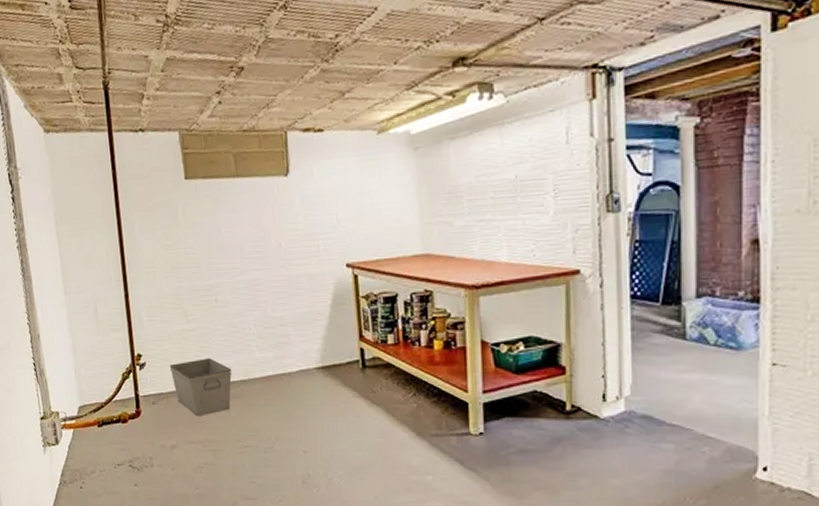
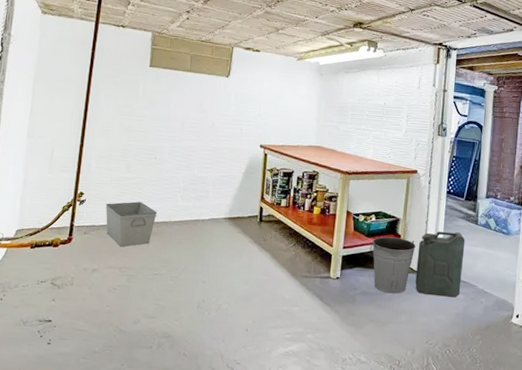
bucket: none [521,370,591,449] -> present [370,236,416,294]
jerry can: none [594,353,669,449] -> present [415,231,465,298]

